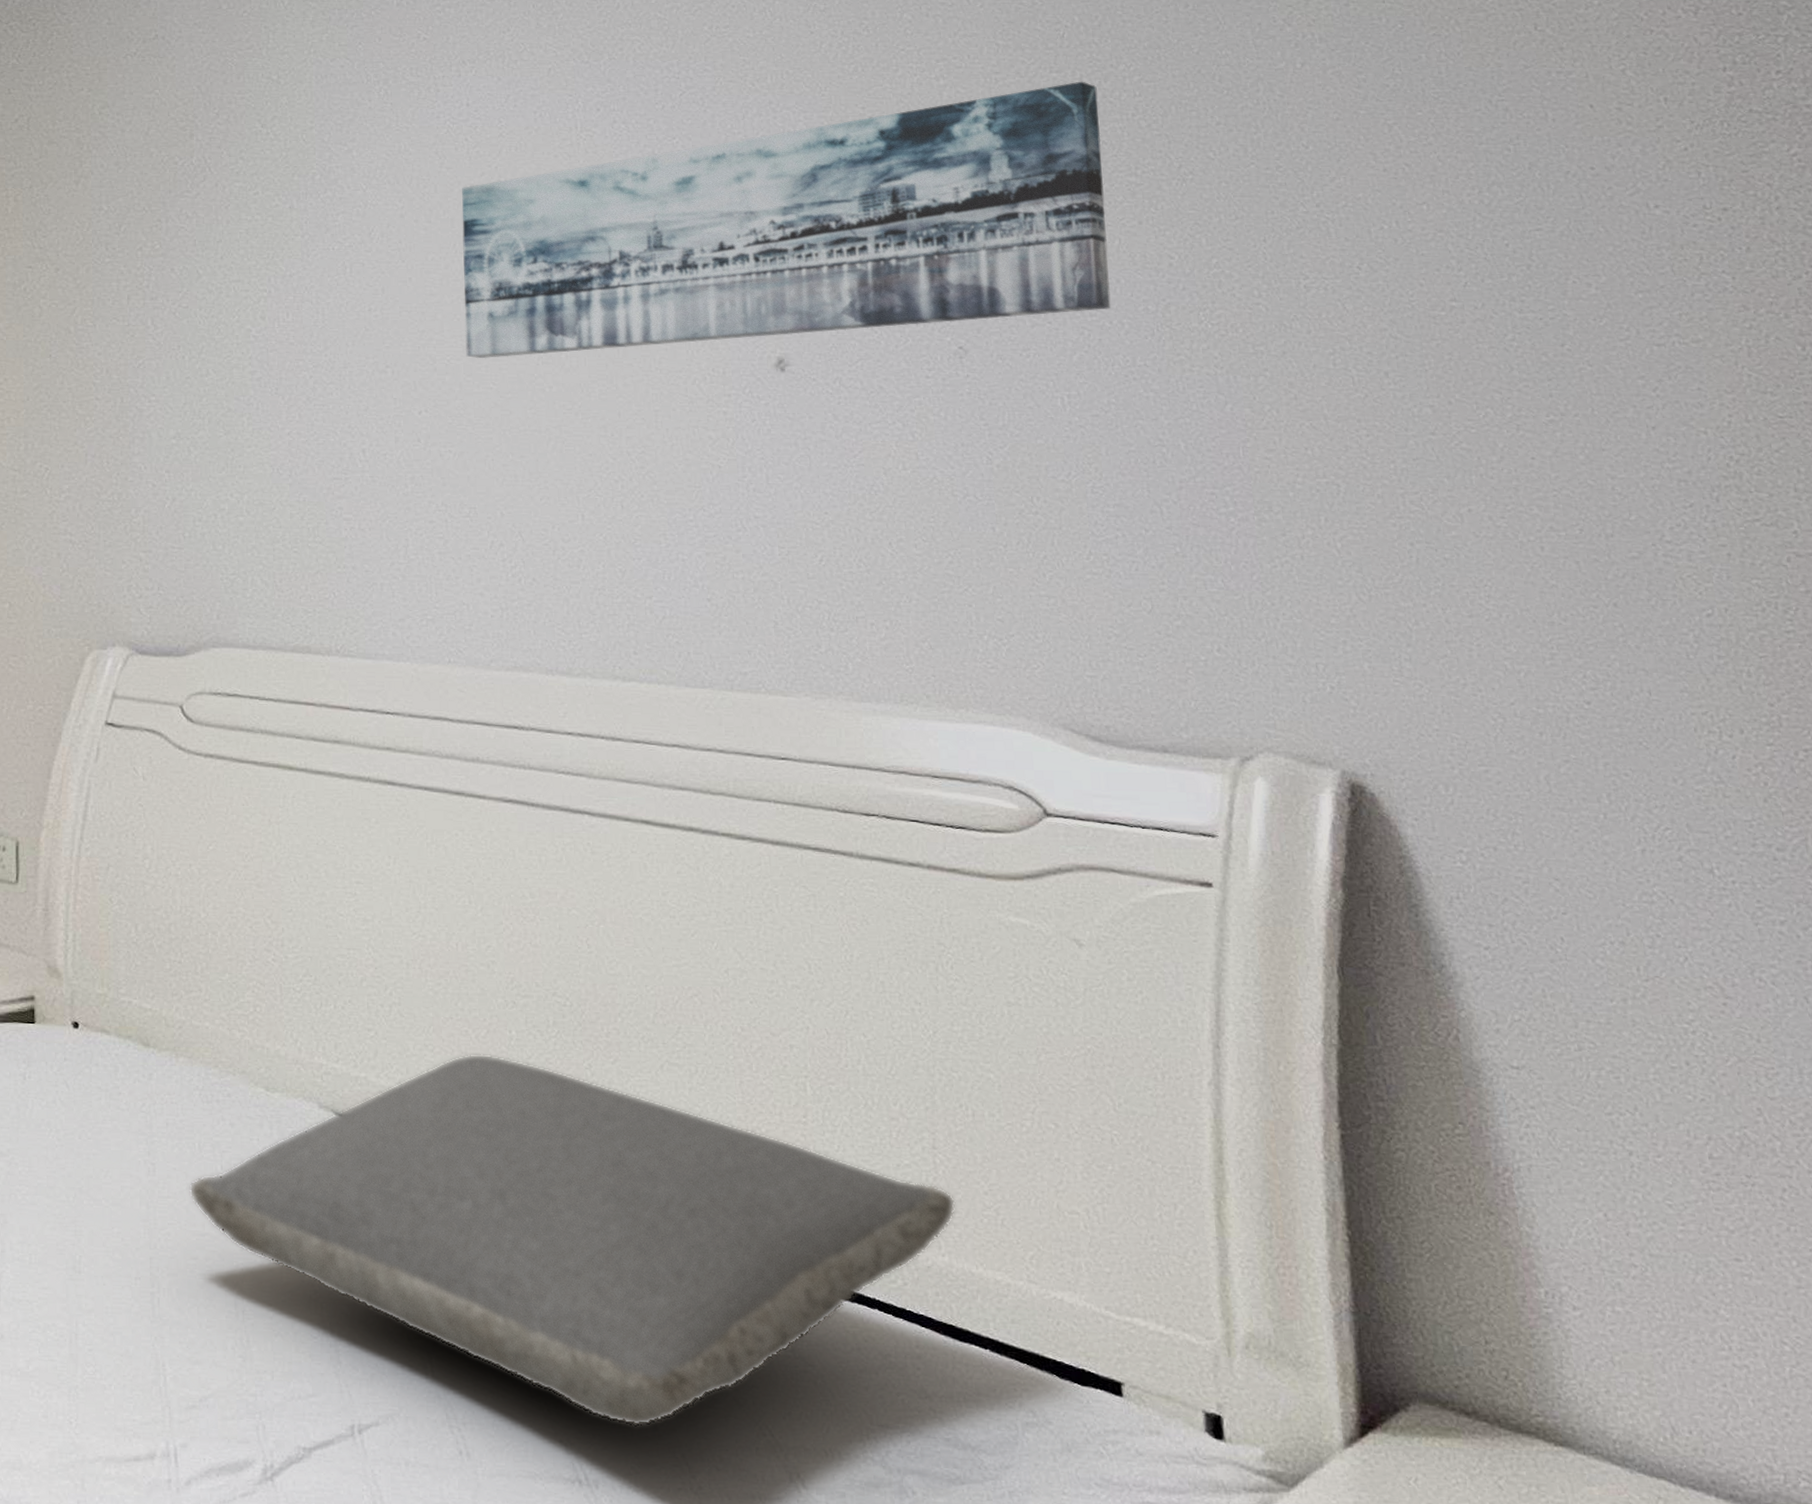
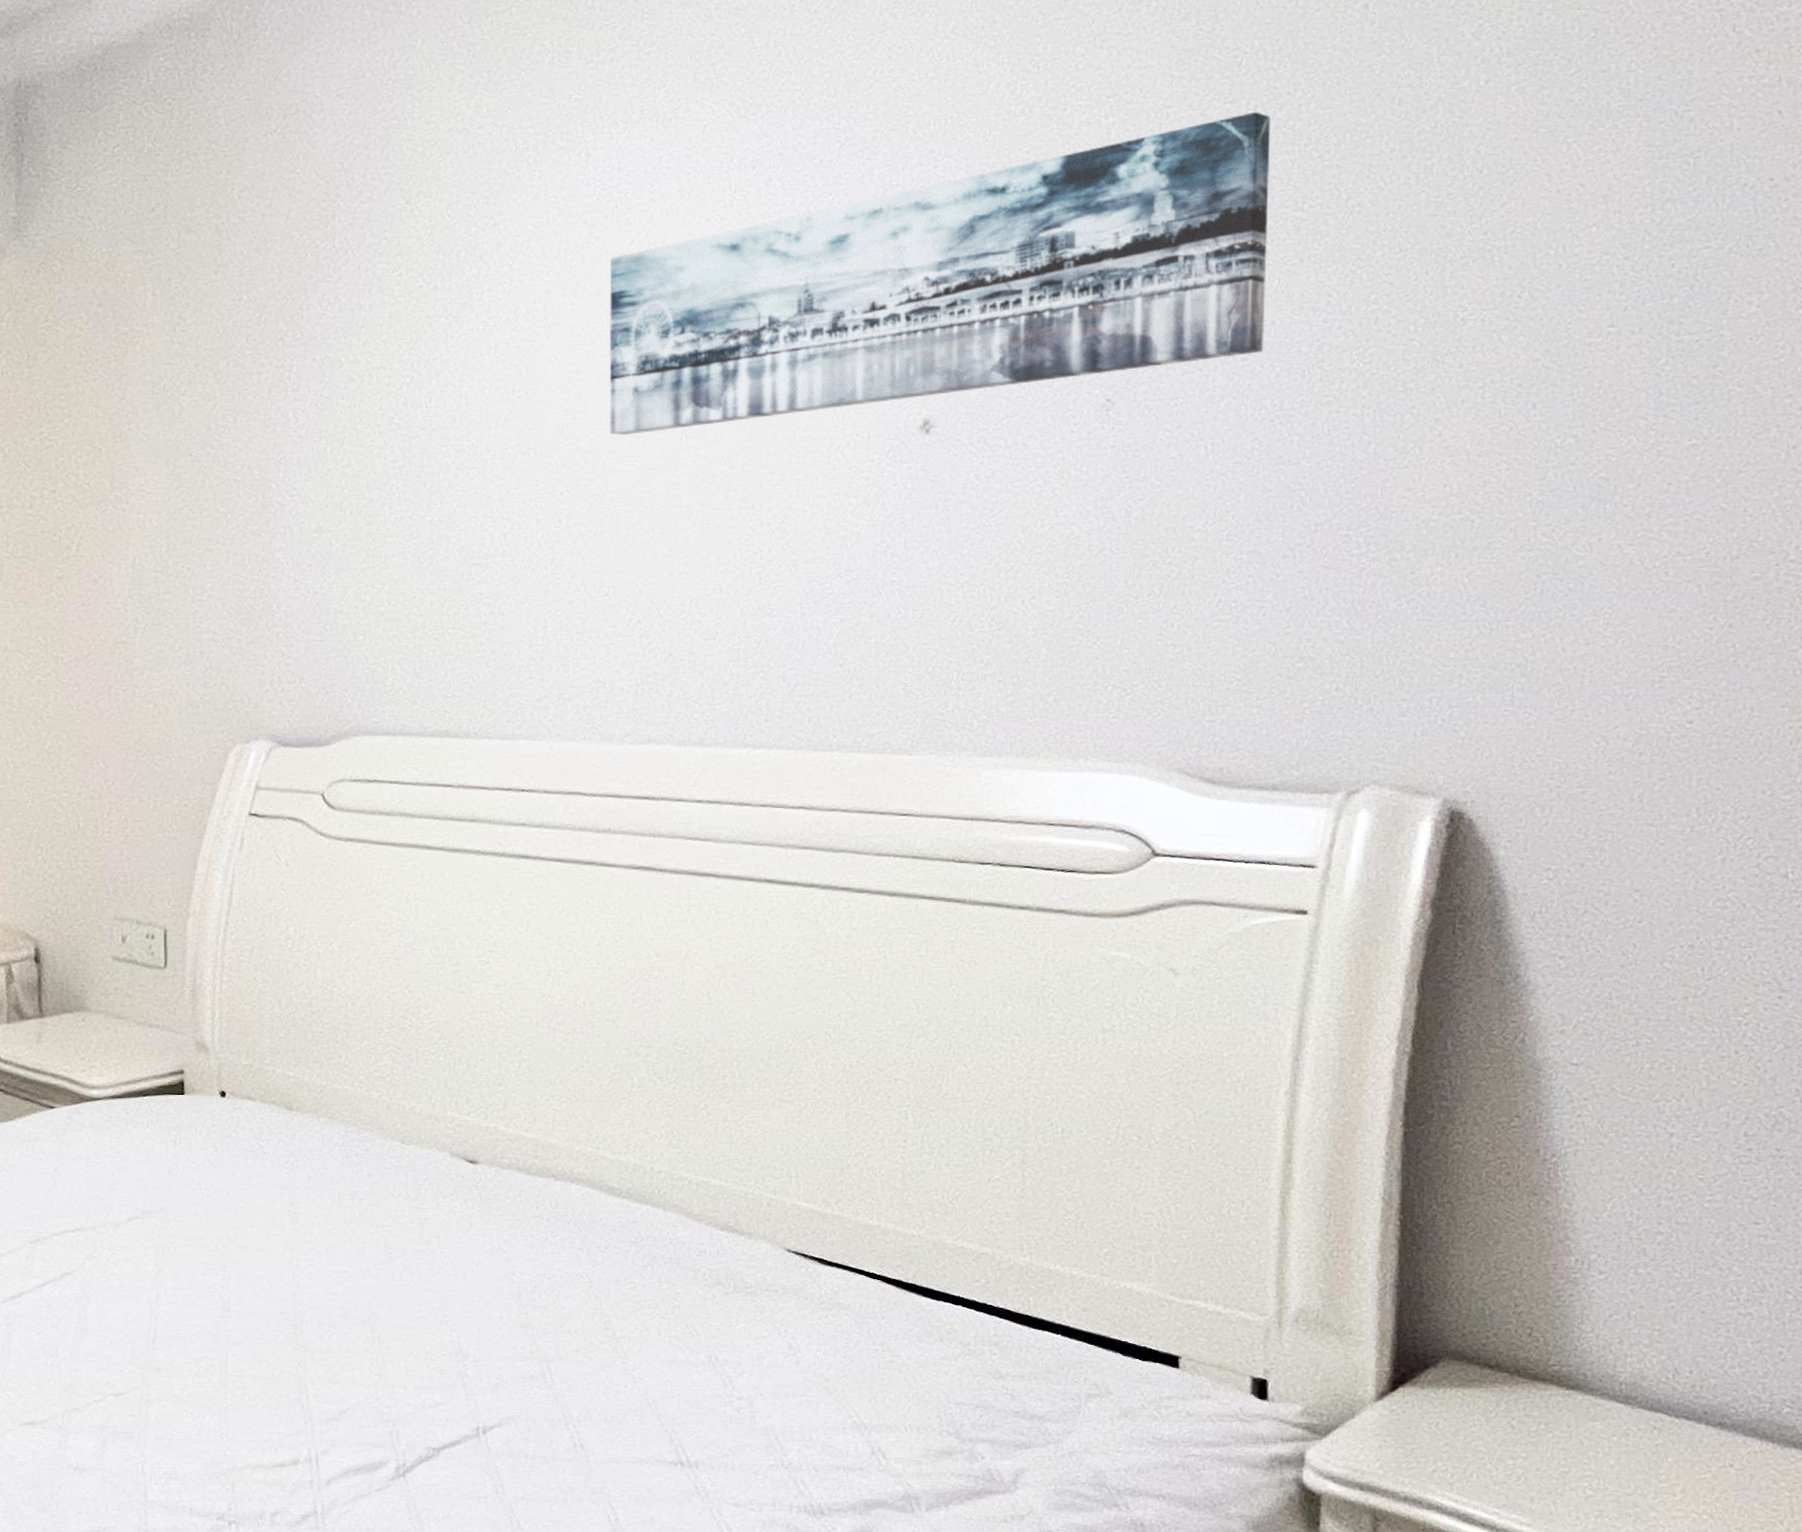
pillow: present [189,1054,956,1427] -> none [330,1101,1040,1415]

